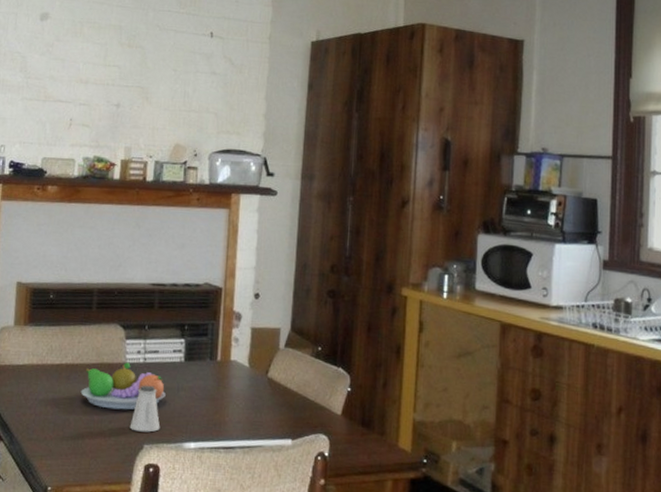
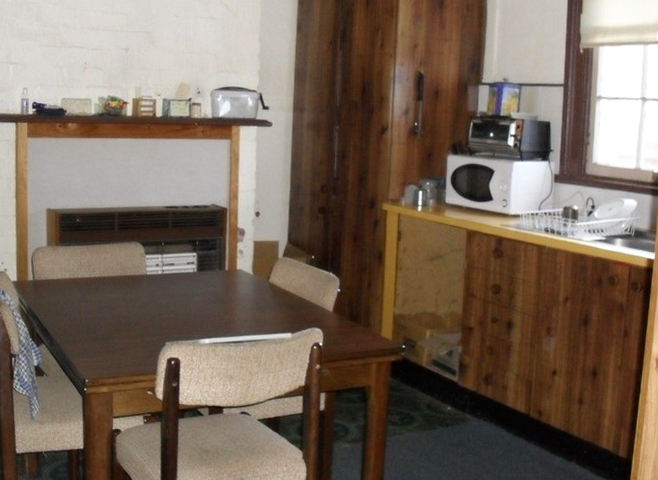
fruit bowl: present [80,362,166,410] -> none [109,274,182,314]
saltshaker: present [129,385,161,433] -> none [152,292,179,332]

